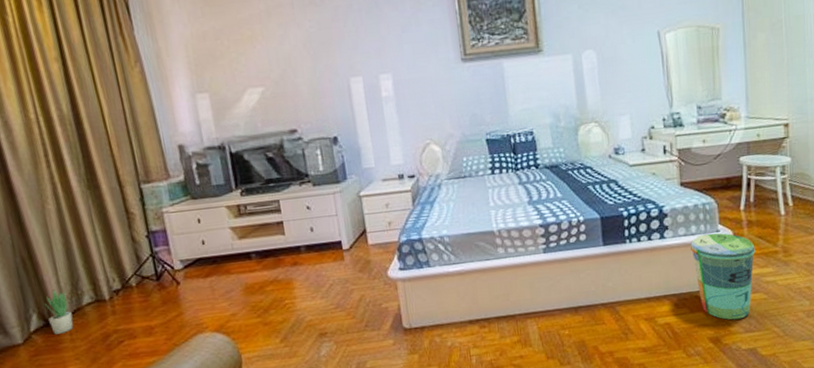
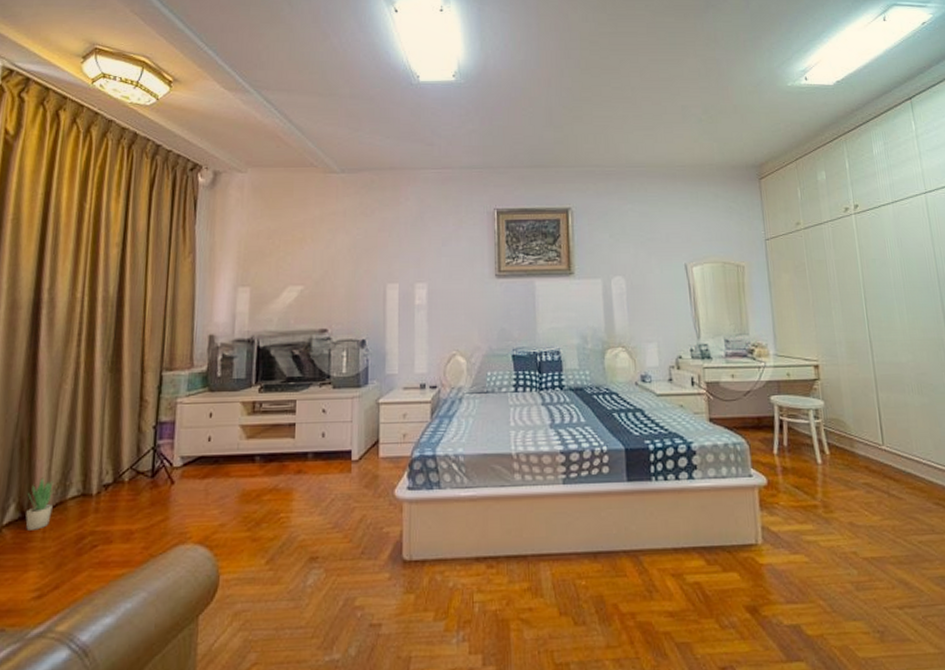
trash can: present [690,233,755,320] -> none [721,477,793,586]

